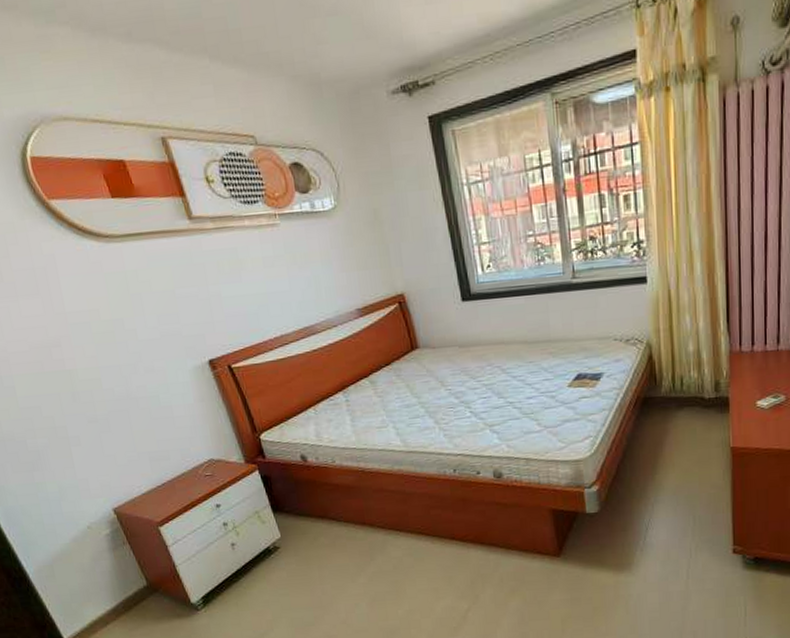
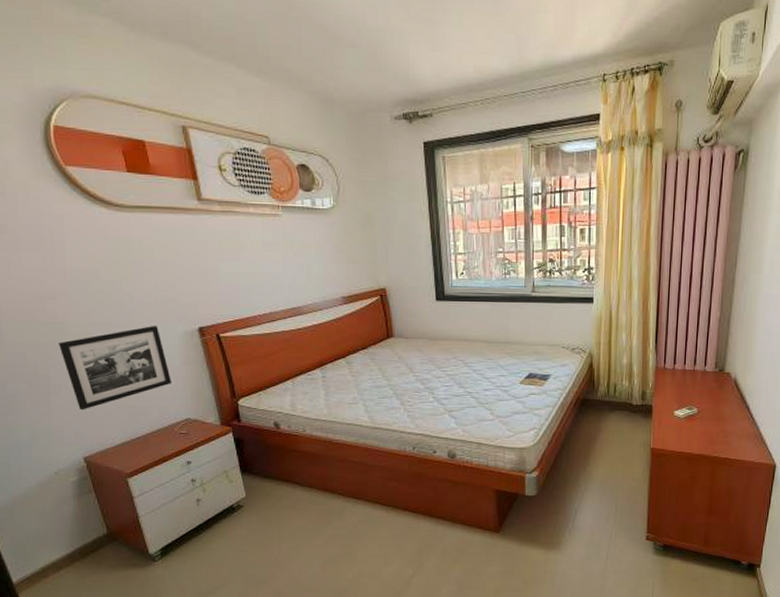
picture frame: none [71,363,189,461] -> present [59,326,171,411]

